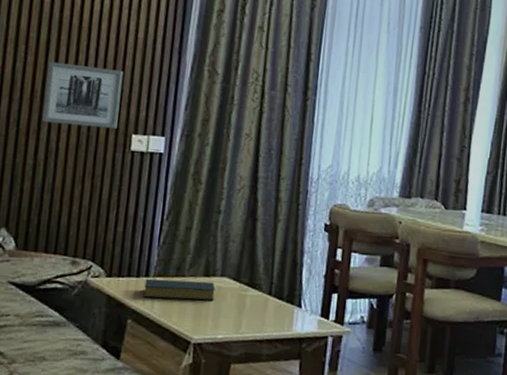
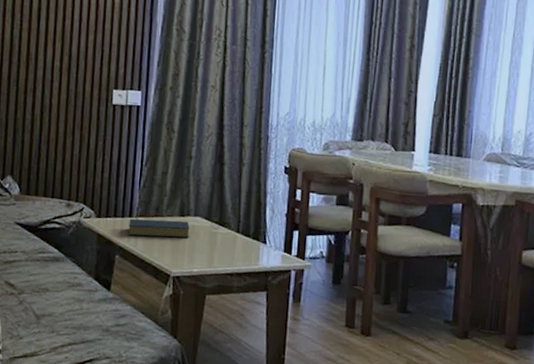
wall art: present [42,61,124,129] -> none [37,27,104,85]

